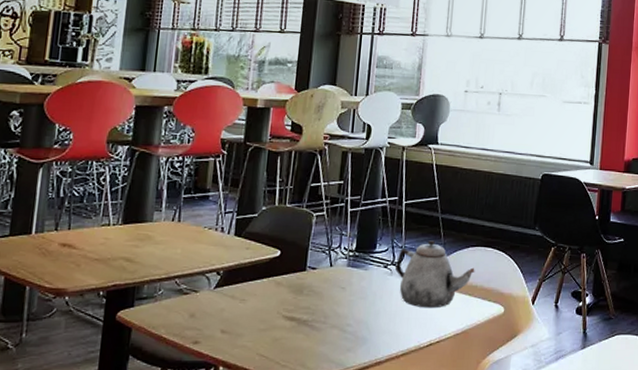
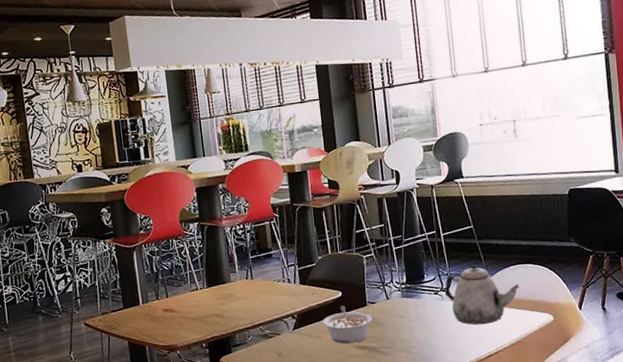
legume: none [251,267,310,312] -> present [322,305,373,344]

